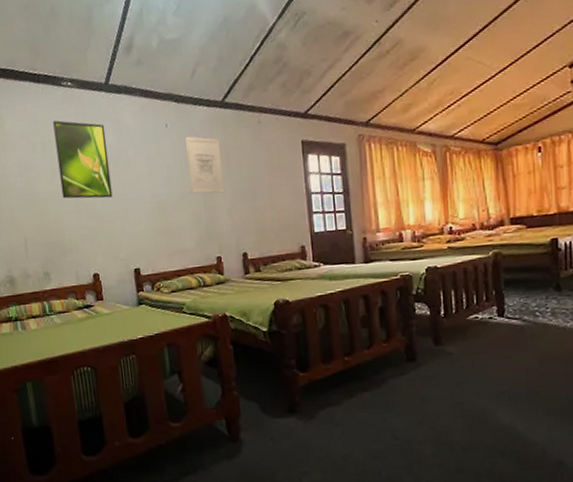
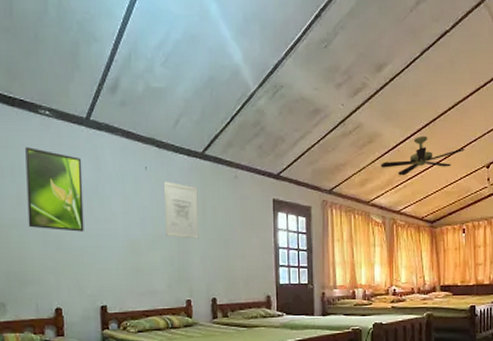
ceiling fan: none [427,40,539,94] -> present [381,135,465,176]

